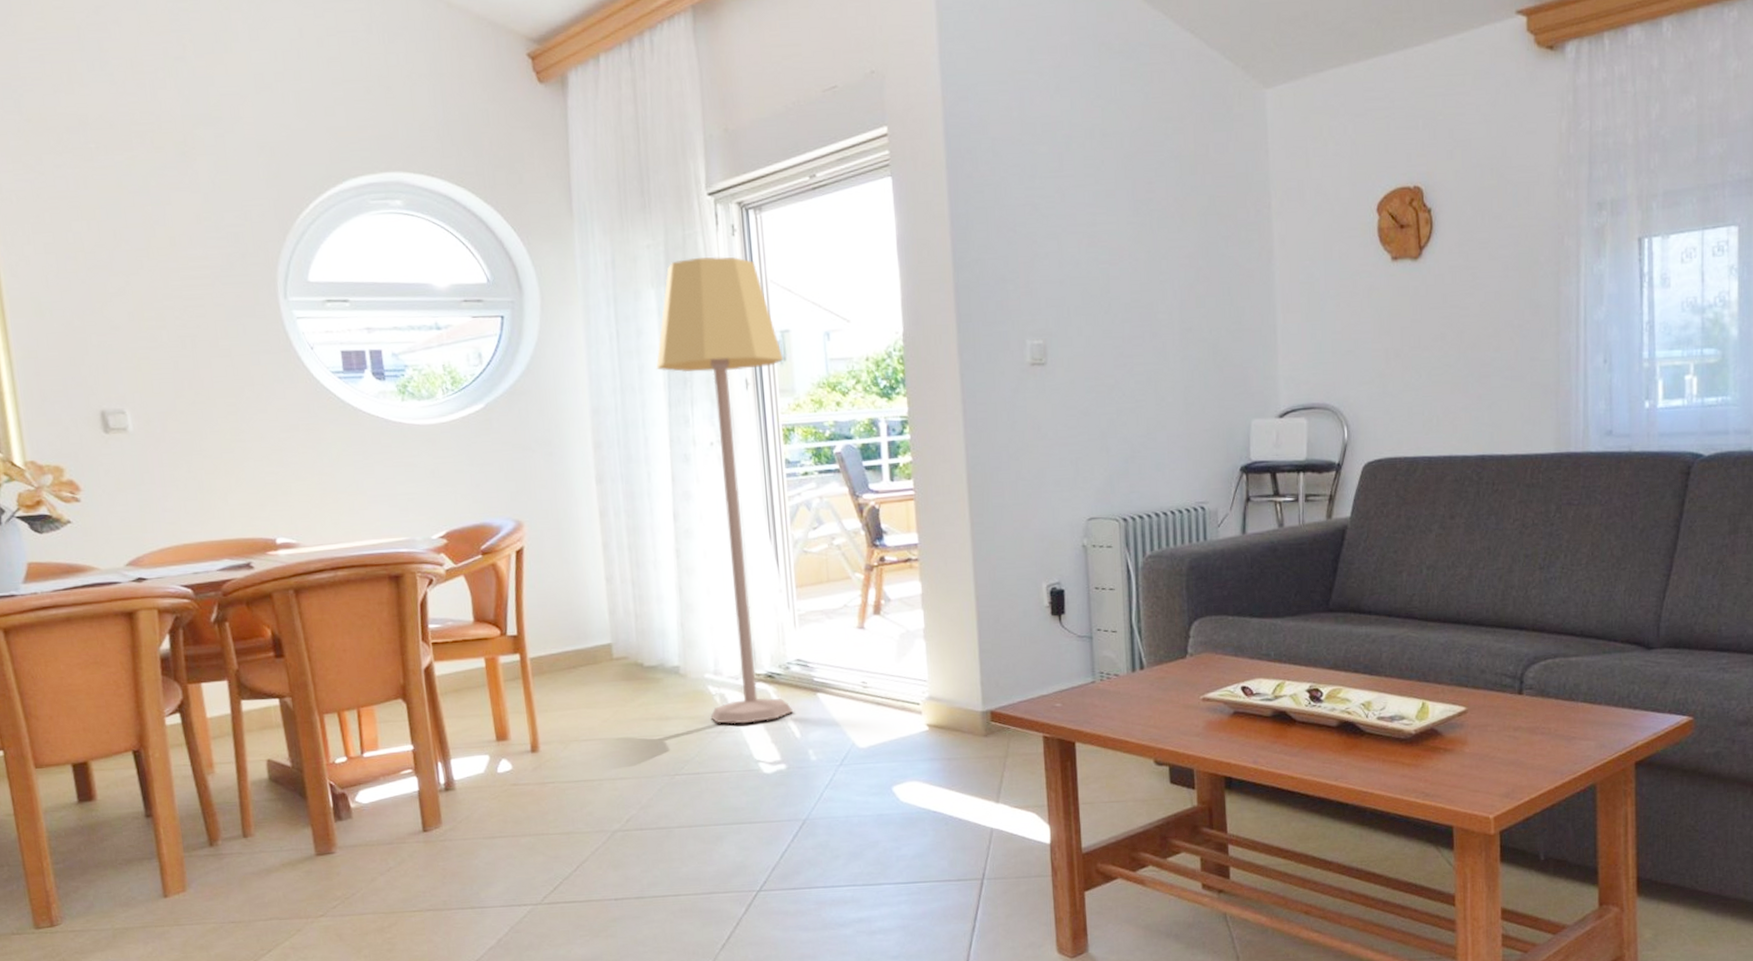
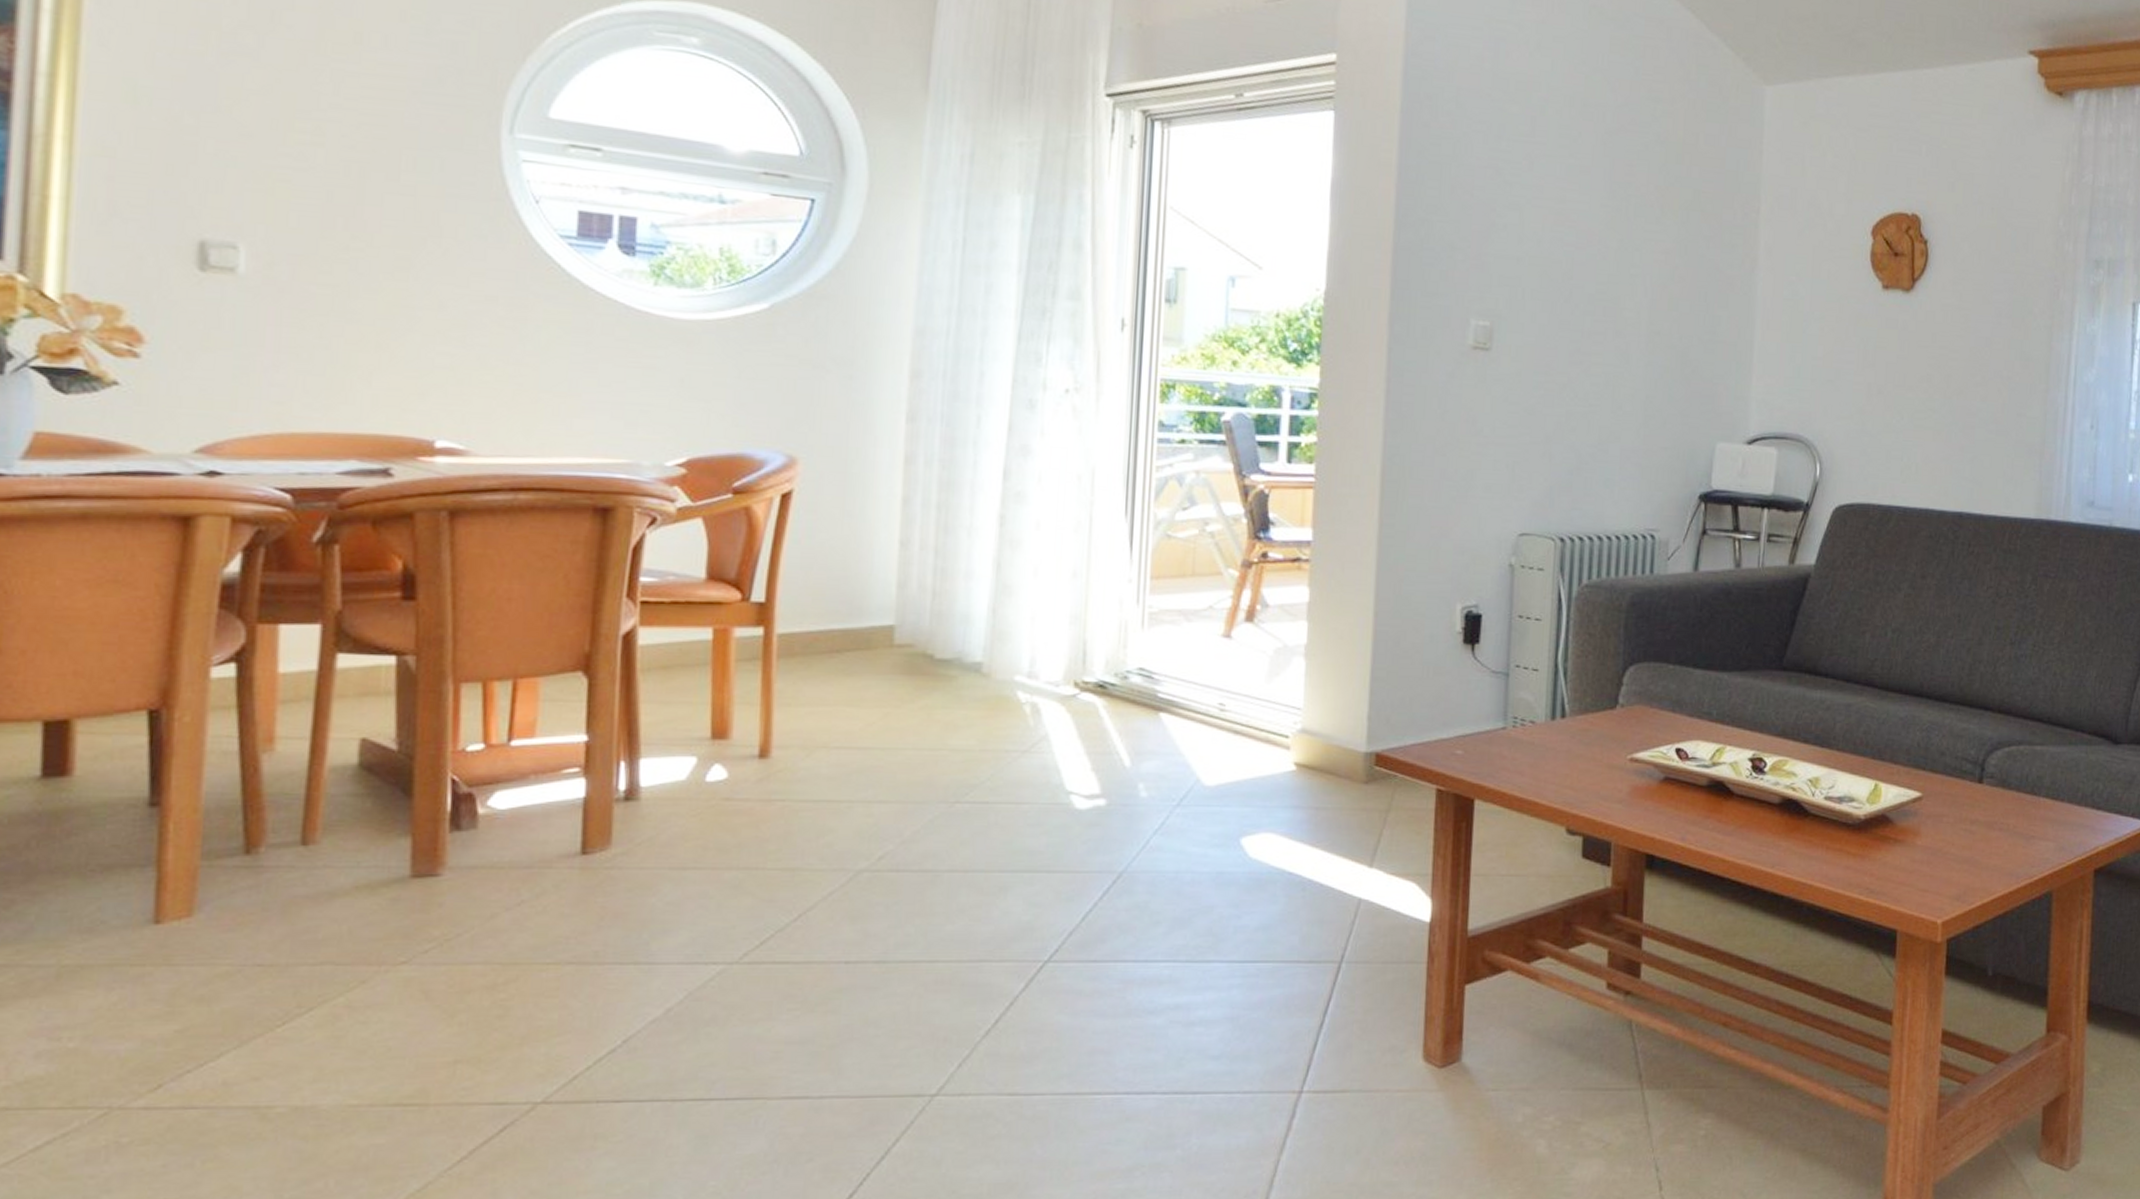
lamp: present [656,256,794,724] -> none [1008,165,1174,743]

